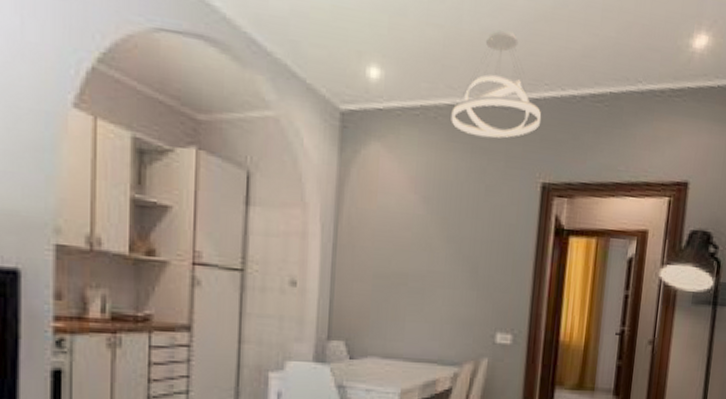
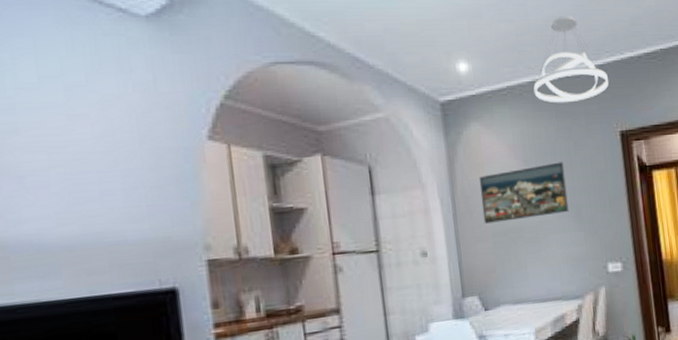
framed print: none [366,206,469,267] -> present [478,162,569,224]

